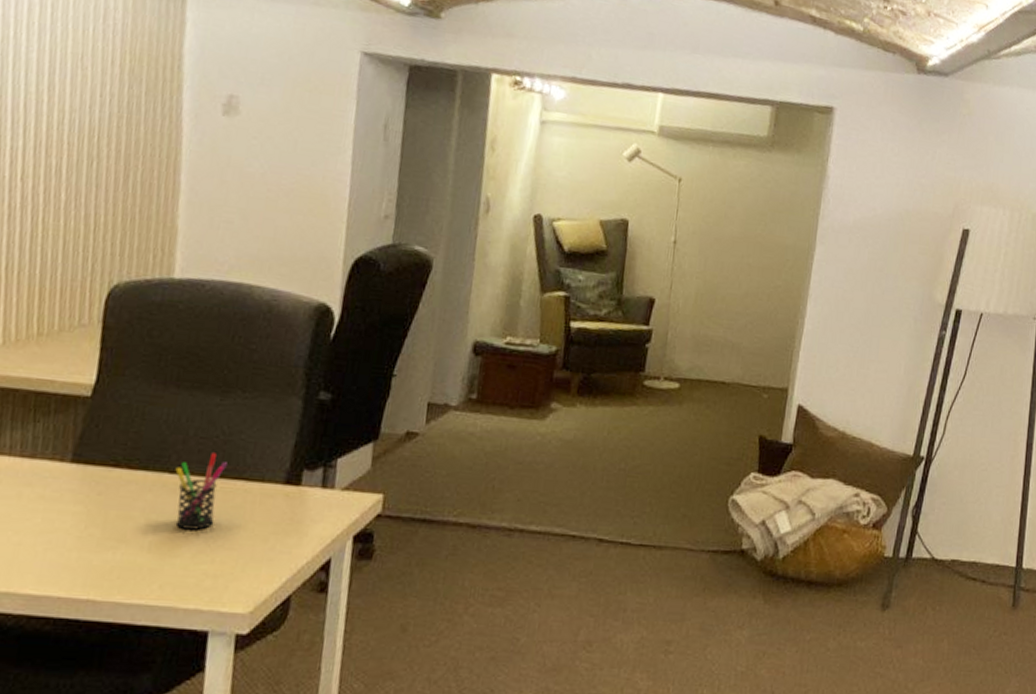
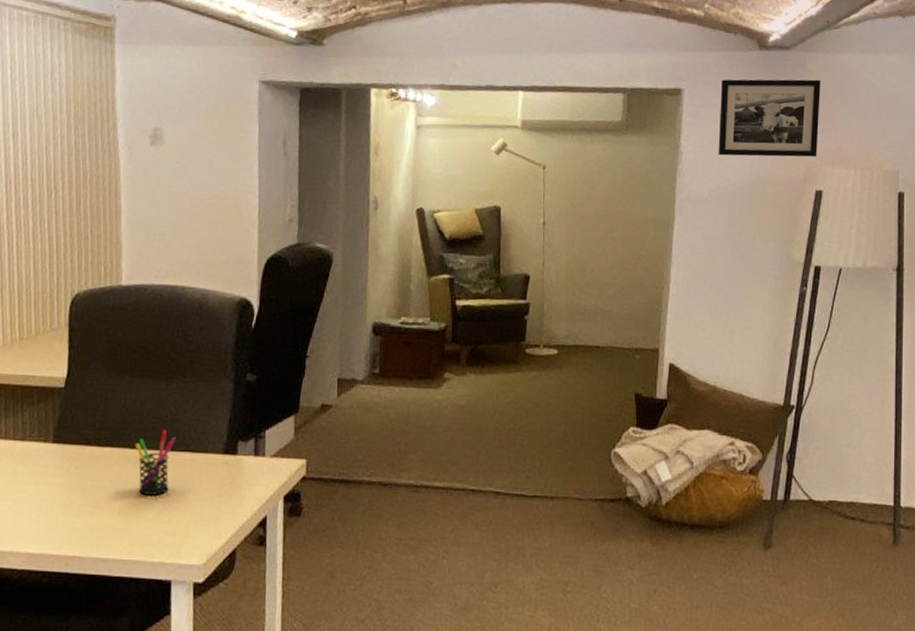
picture frame: none [866,101,977,194] -> present [718,79,820,157]

